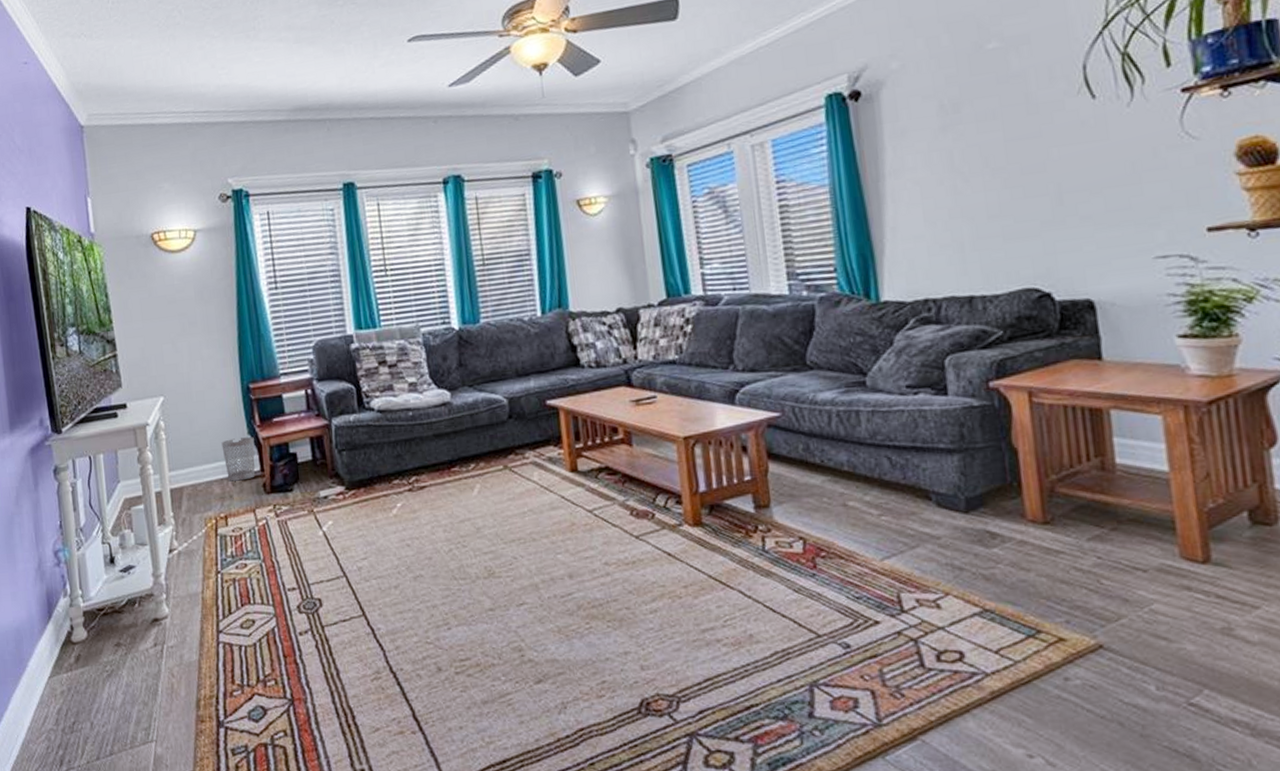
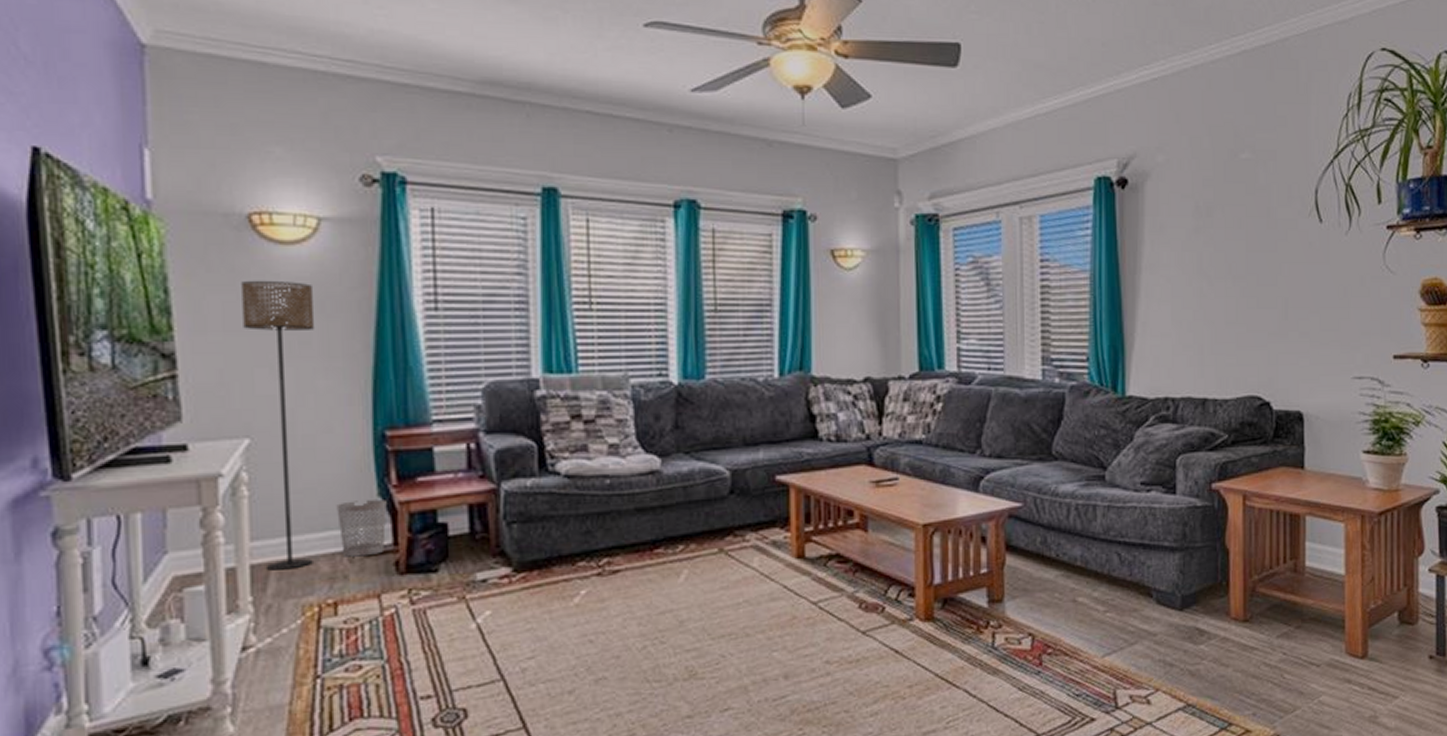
floor lamp: none [150,279,209,493] -> present [241,280,315,571]

